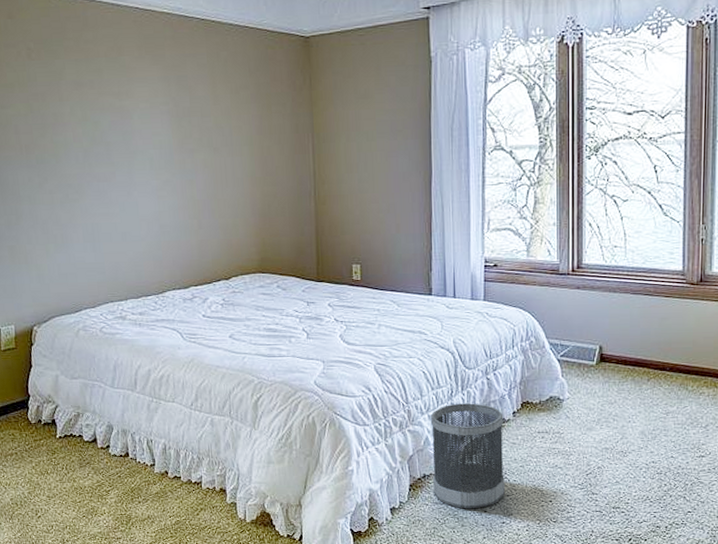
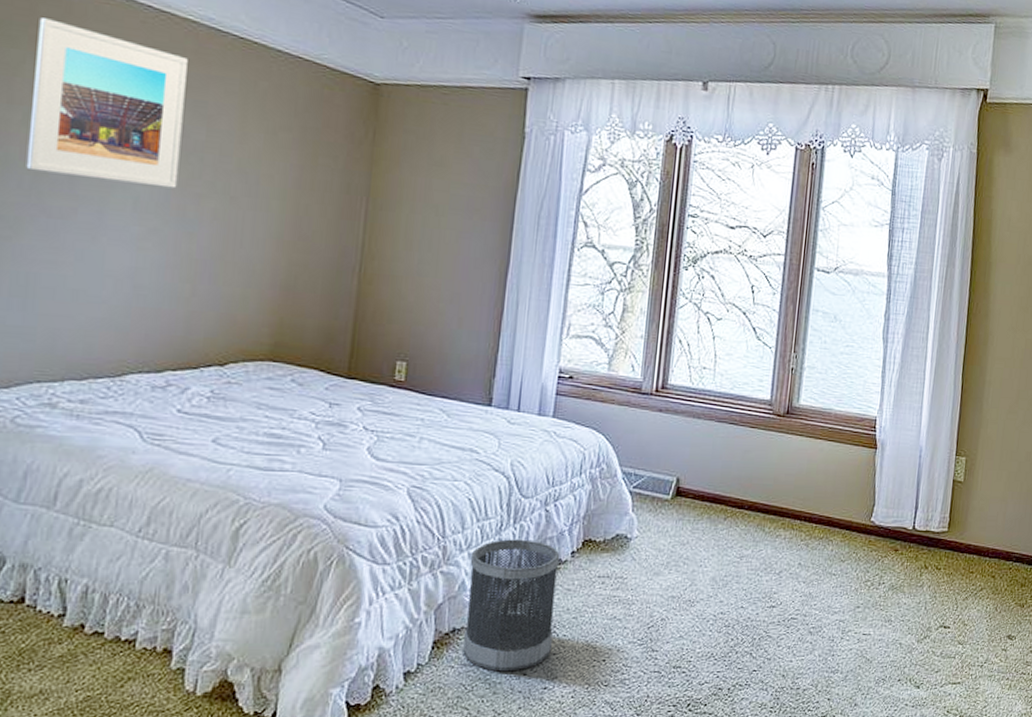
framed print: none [68,32,177,149] -> present [26,17,188,189]

